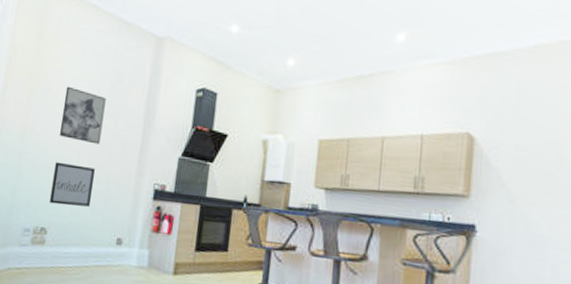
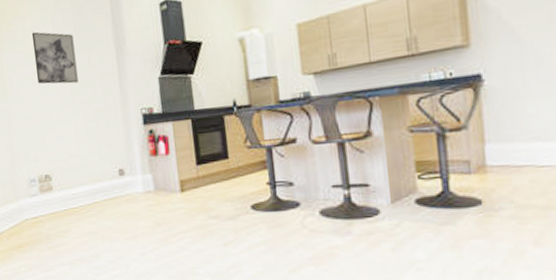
wall art: present [50,161,96,207] -> none [42,107,85,151]

